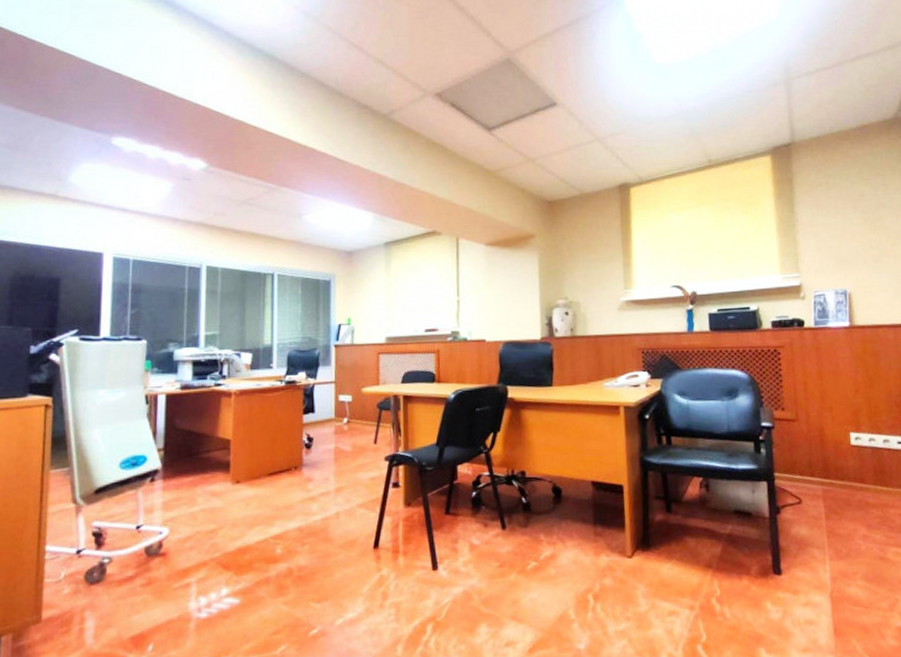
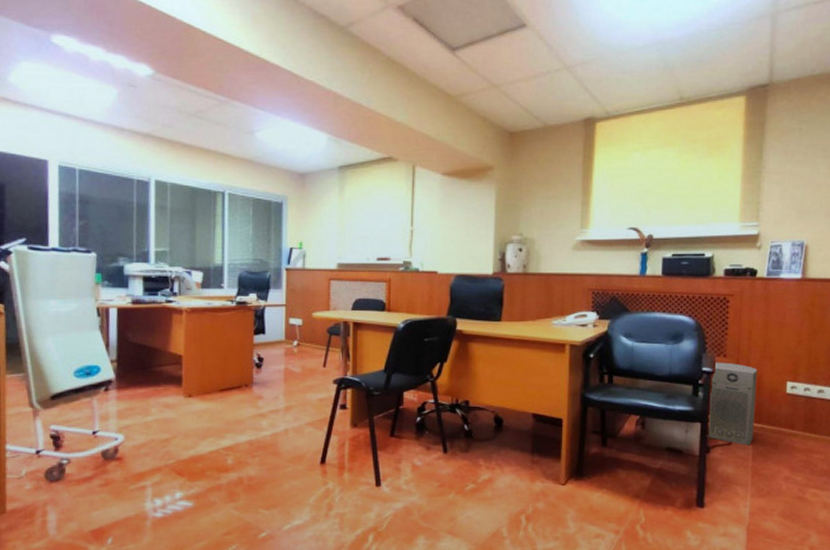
air purifier: none [773,416,824,503] -> present [706,362,758,445]

